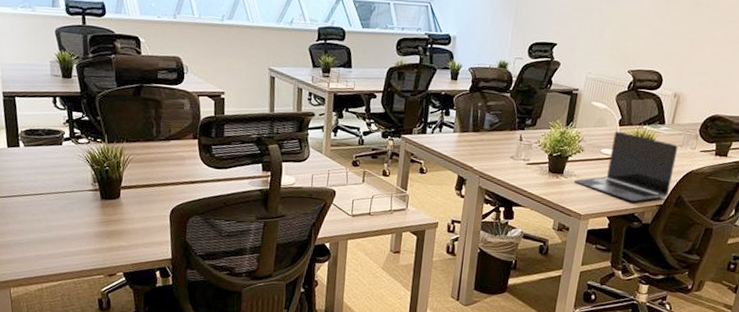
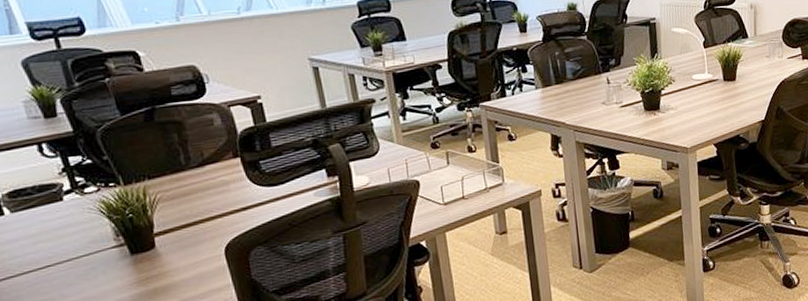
laptop: present [574,131,678,202] -> none [673,53,768,124]

